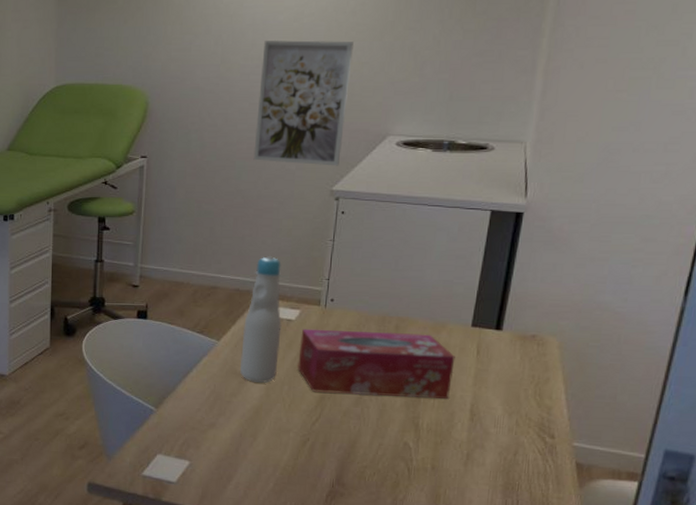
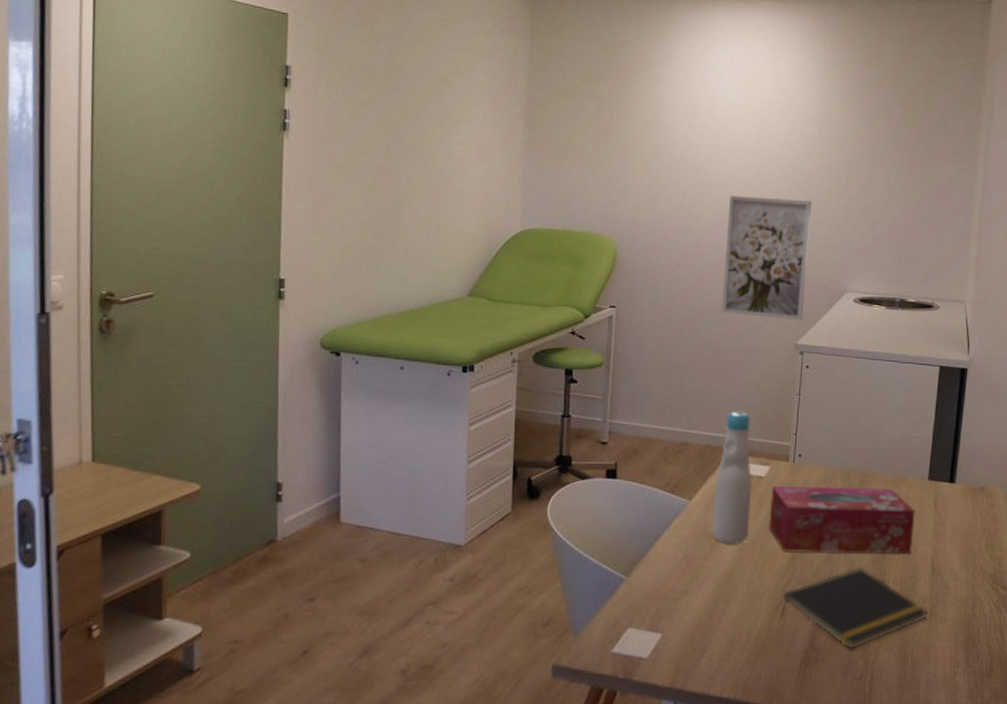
notepad: none [307,409,464,487] -> present [781,566,928,650]

